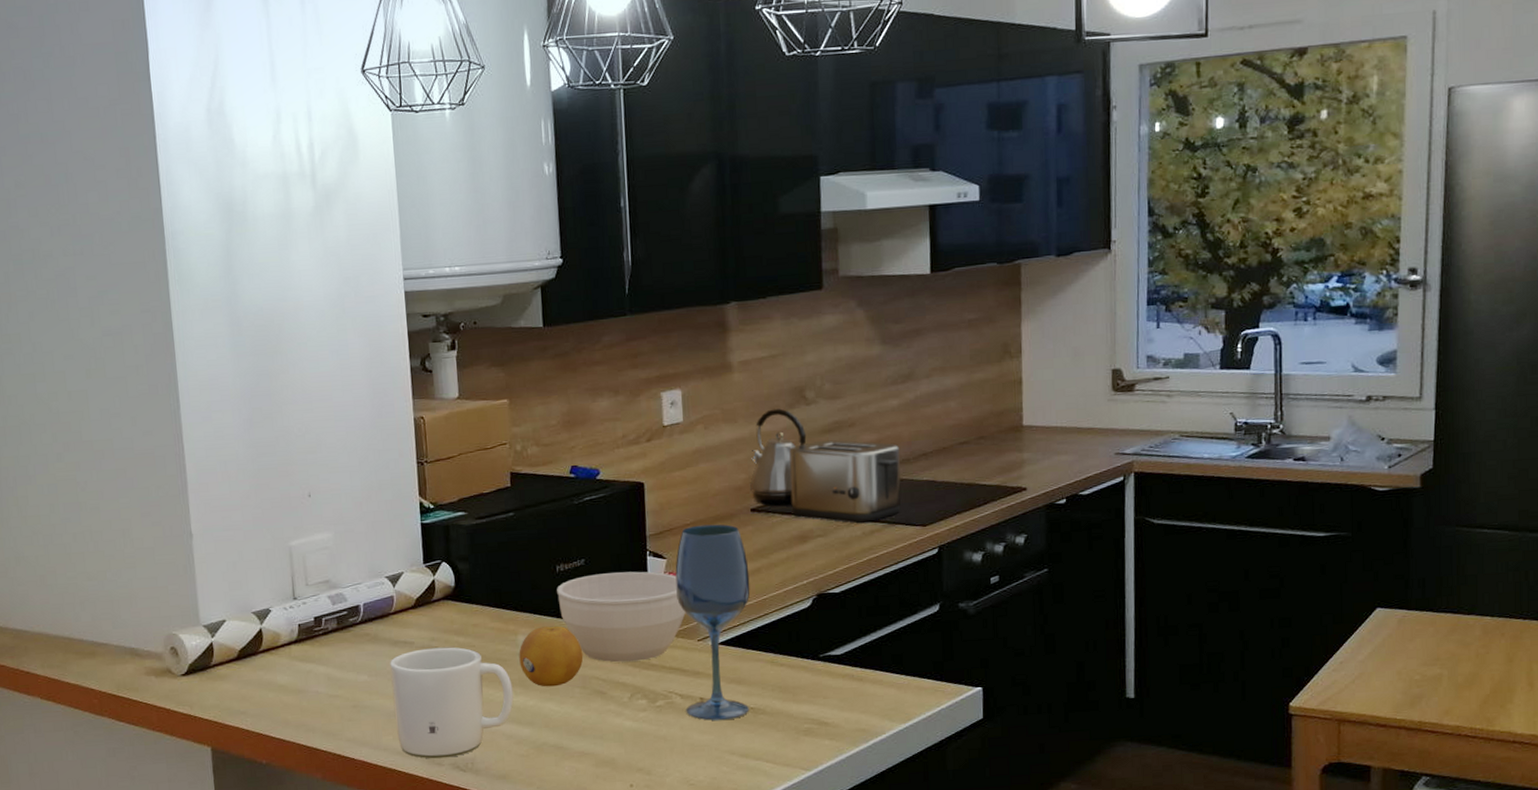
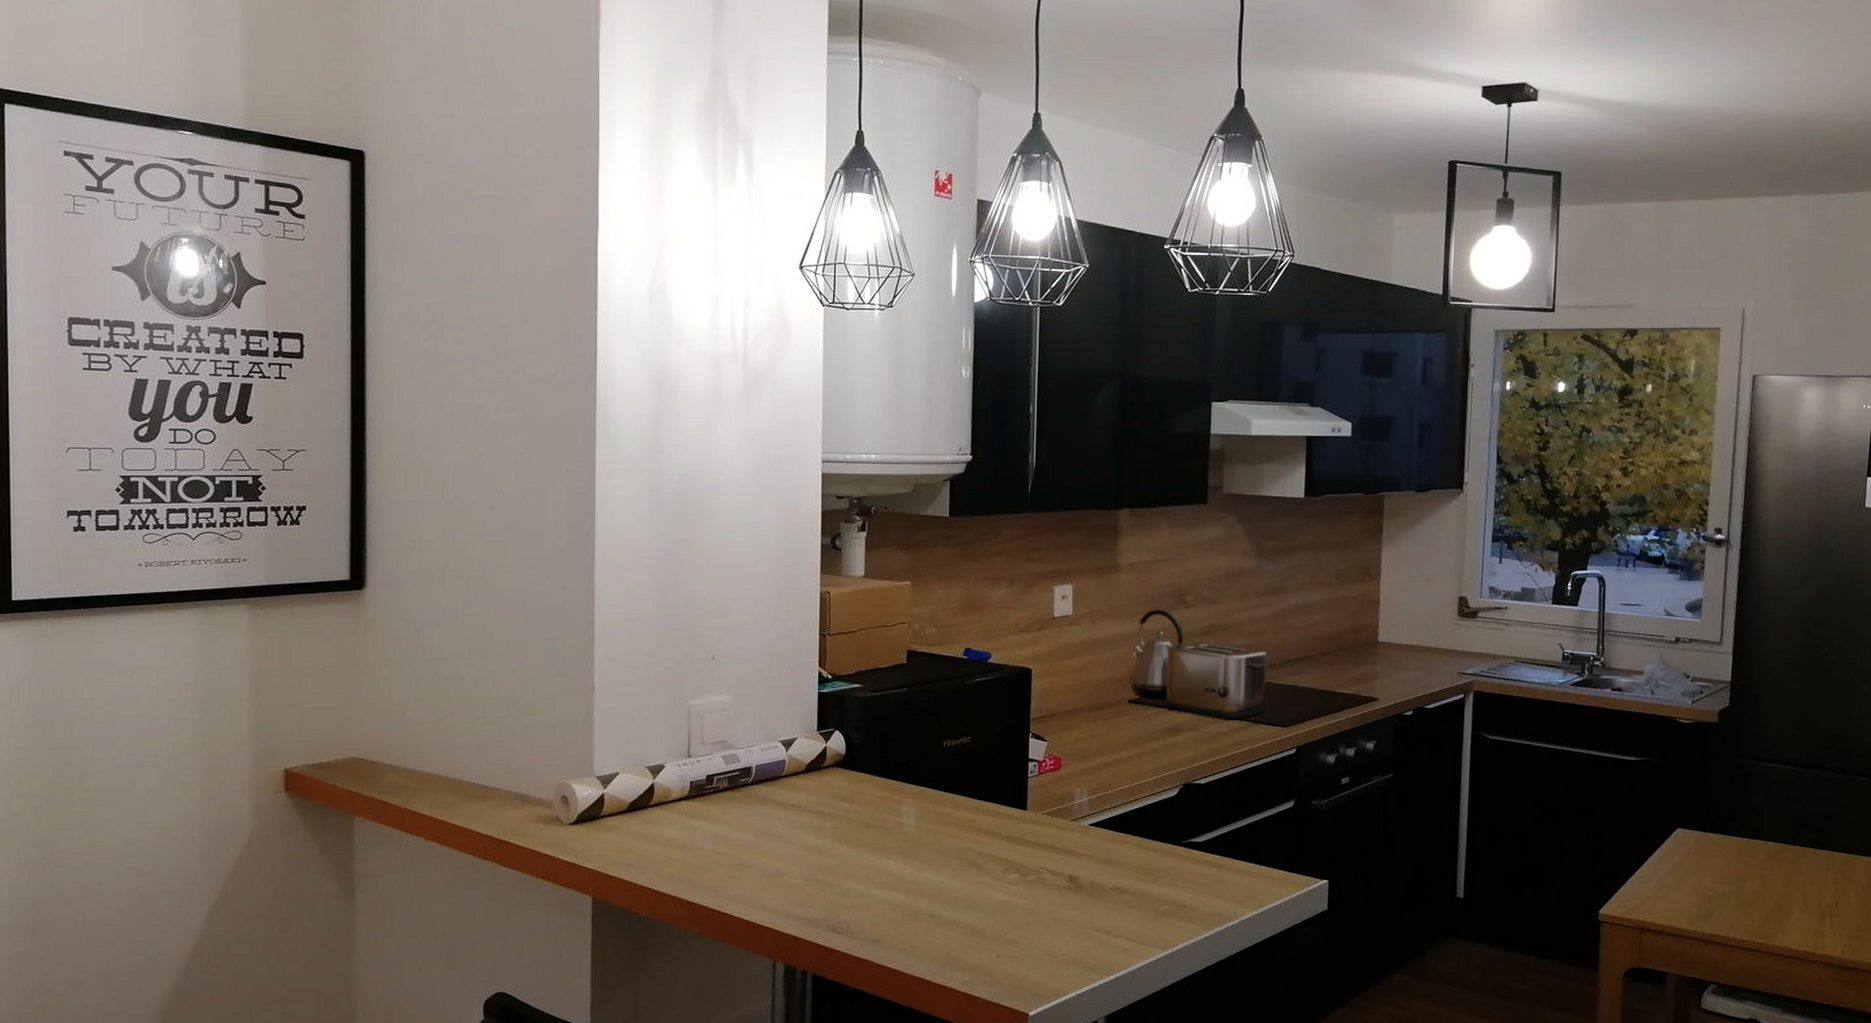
mug: present [390,647,514,759] -> none [776,812,893,920]
fruit: present [519,625,584,687] -> none [901,798,962,857]
bowl: present [557,571,686,663] -> none [942,751,1061,837]
wineglass: present [675,524,751,721] -> none [1053,712,1123,897]

